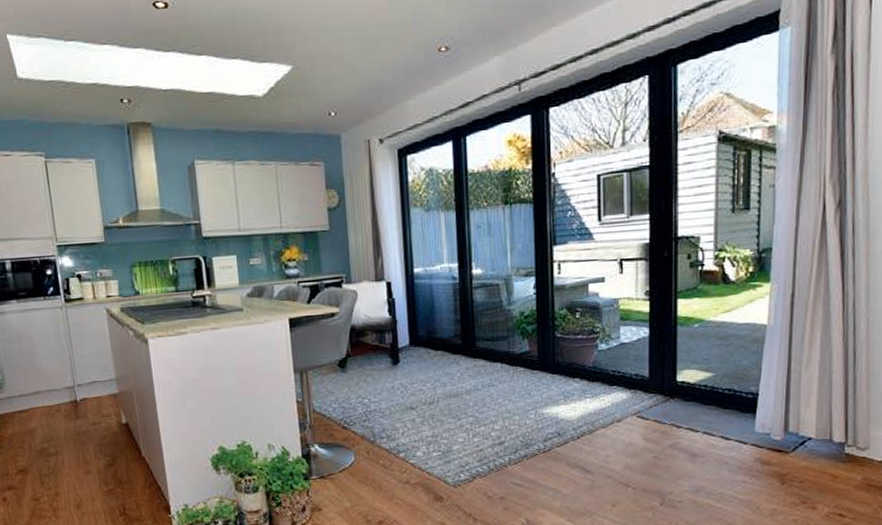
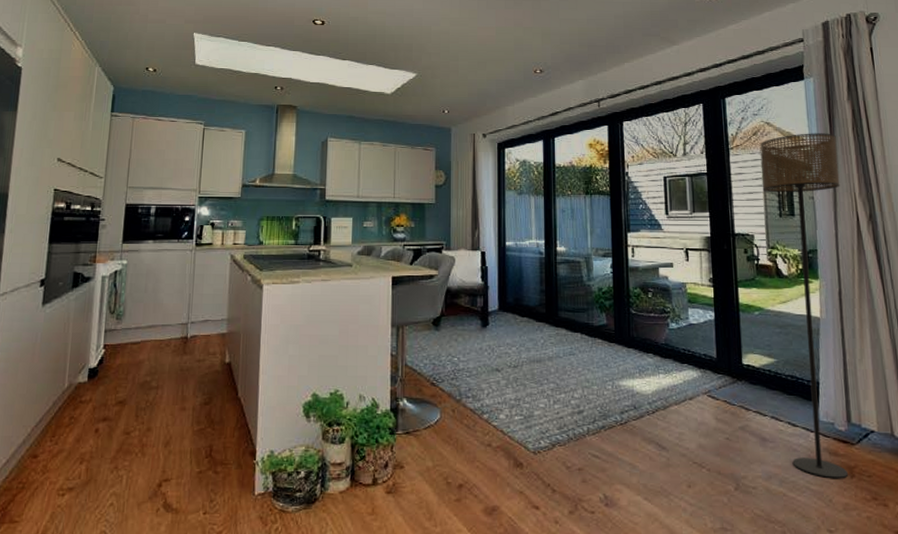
floor lamp: none [716,101,811,488] -> present [760,133,848,479]

